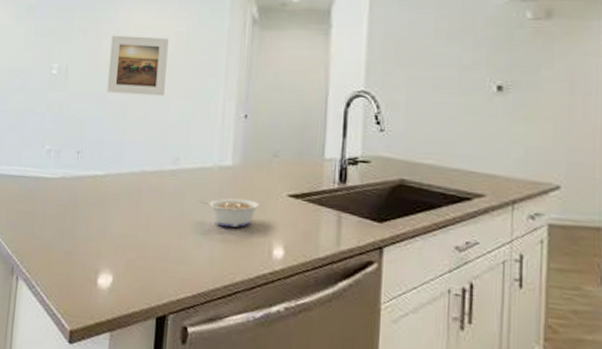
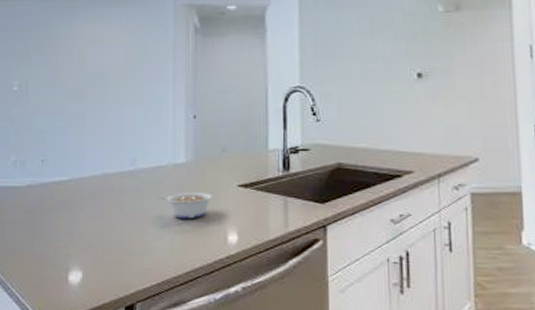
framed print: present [107,35,169,96] -> none [65,50,119,105]

